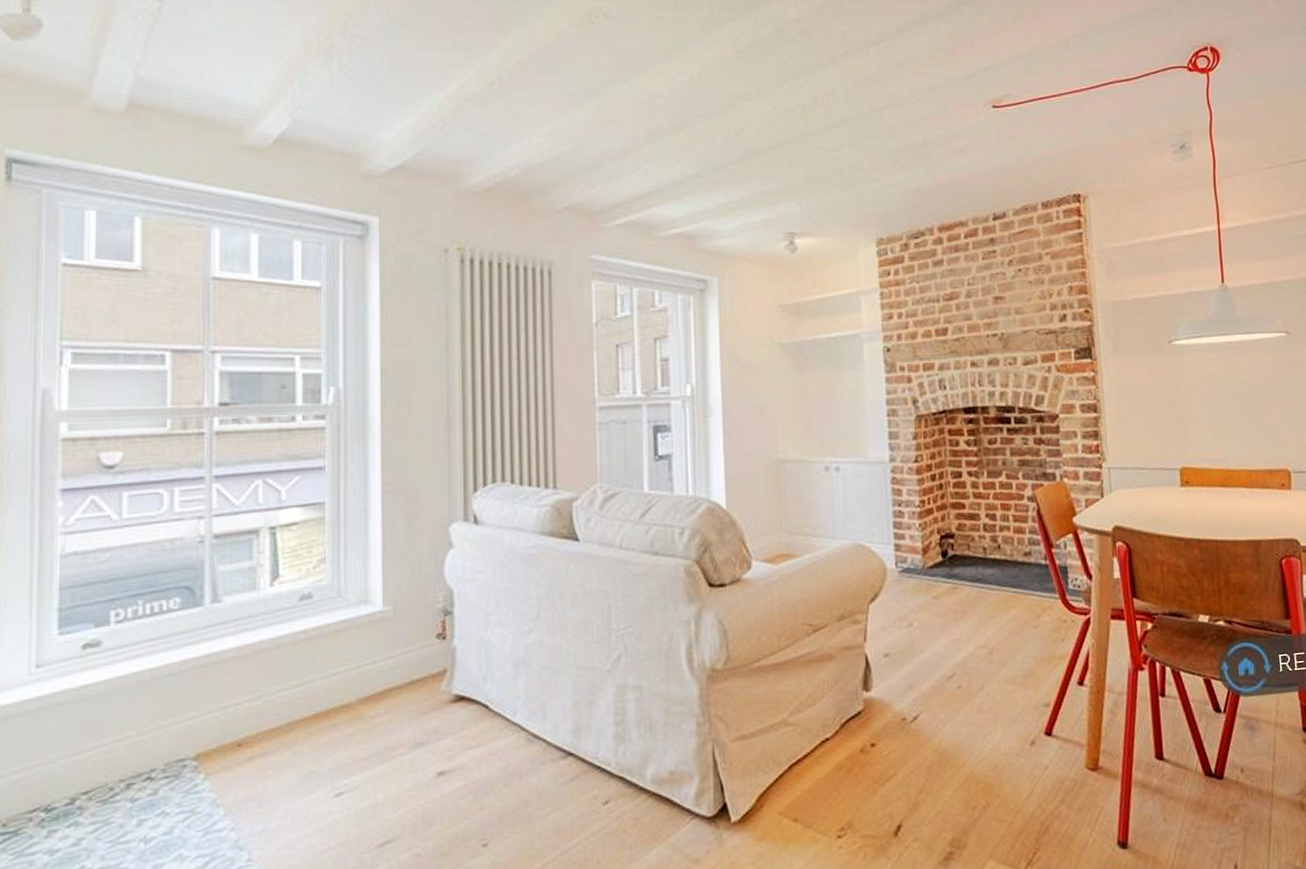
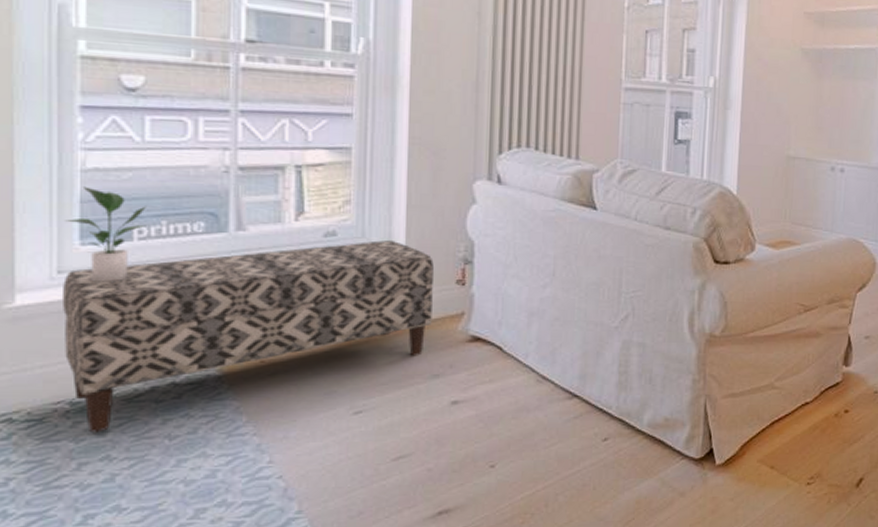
bench: none [39,596,414,842] -> present [61,239,435,433]
potted plant: none [44,572,123,674] -> present [65,186,146,283]

